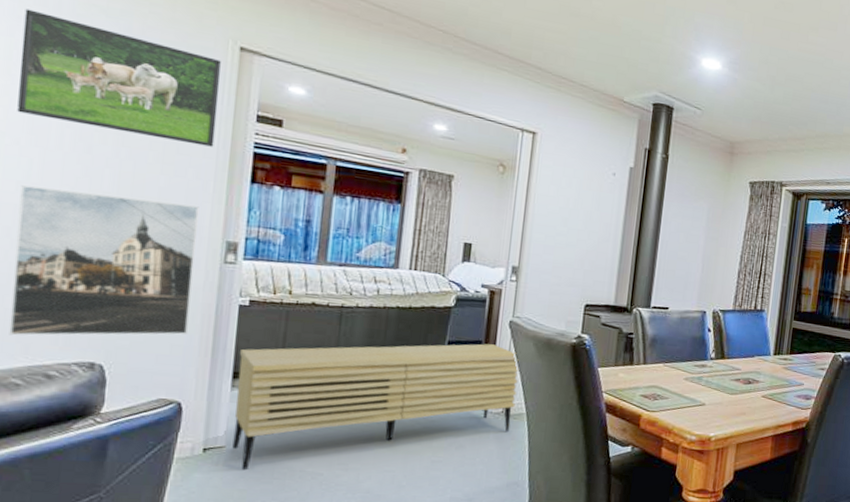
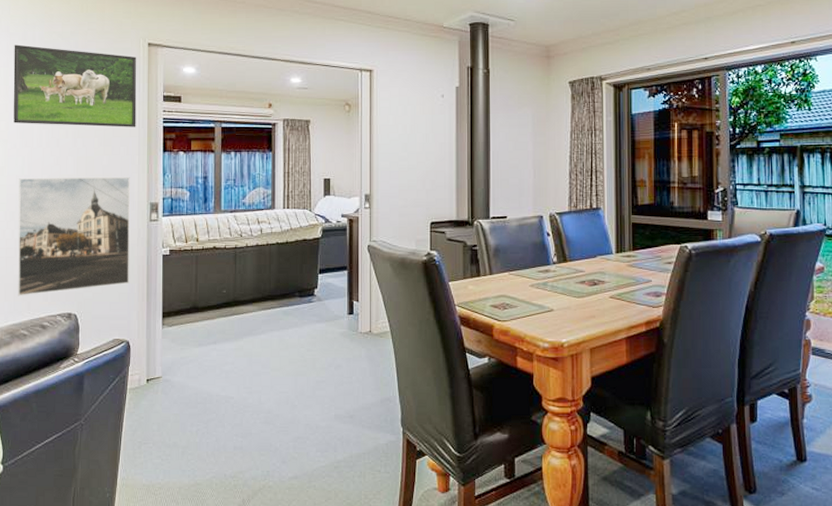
sideboard: present [232,343,519,469] -> none [166,269,380,396]

